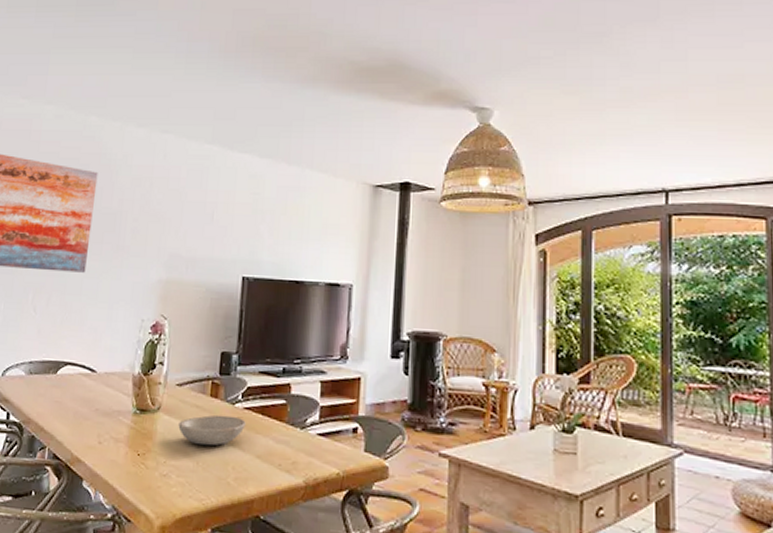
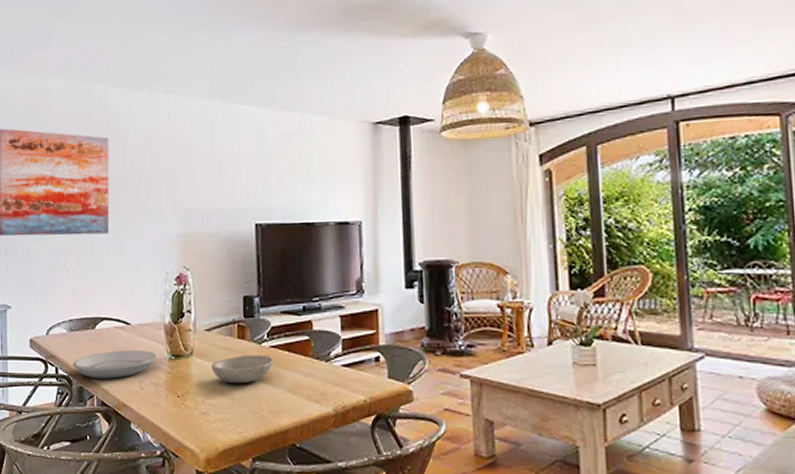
plate: none [26,399,121,430] -> present [72,351,157,379]

